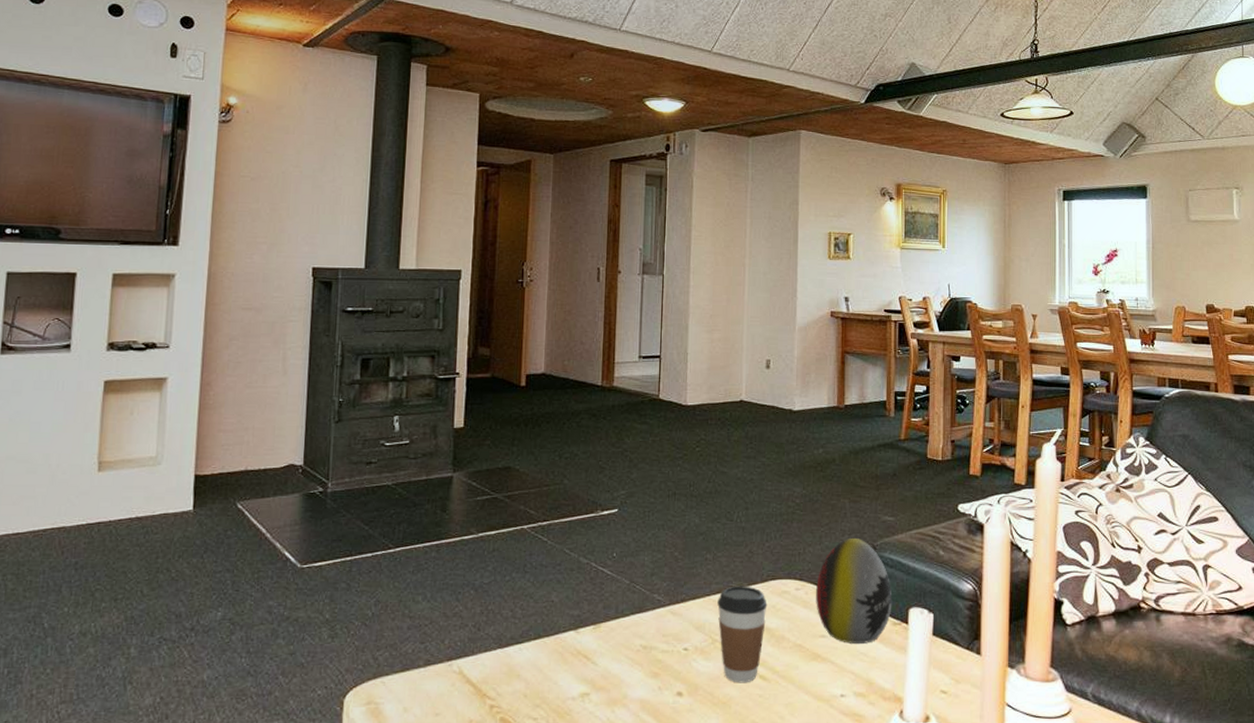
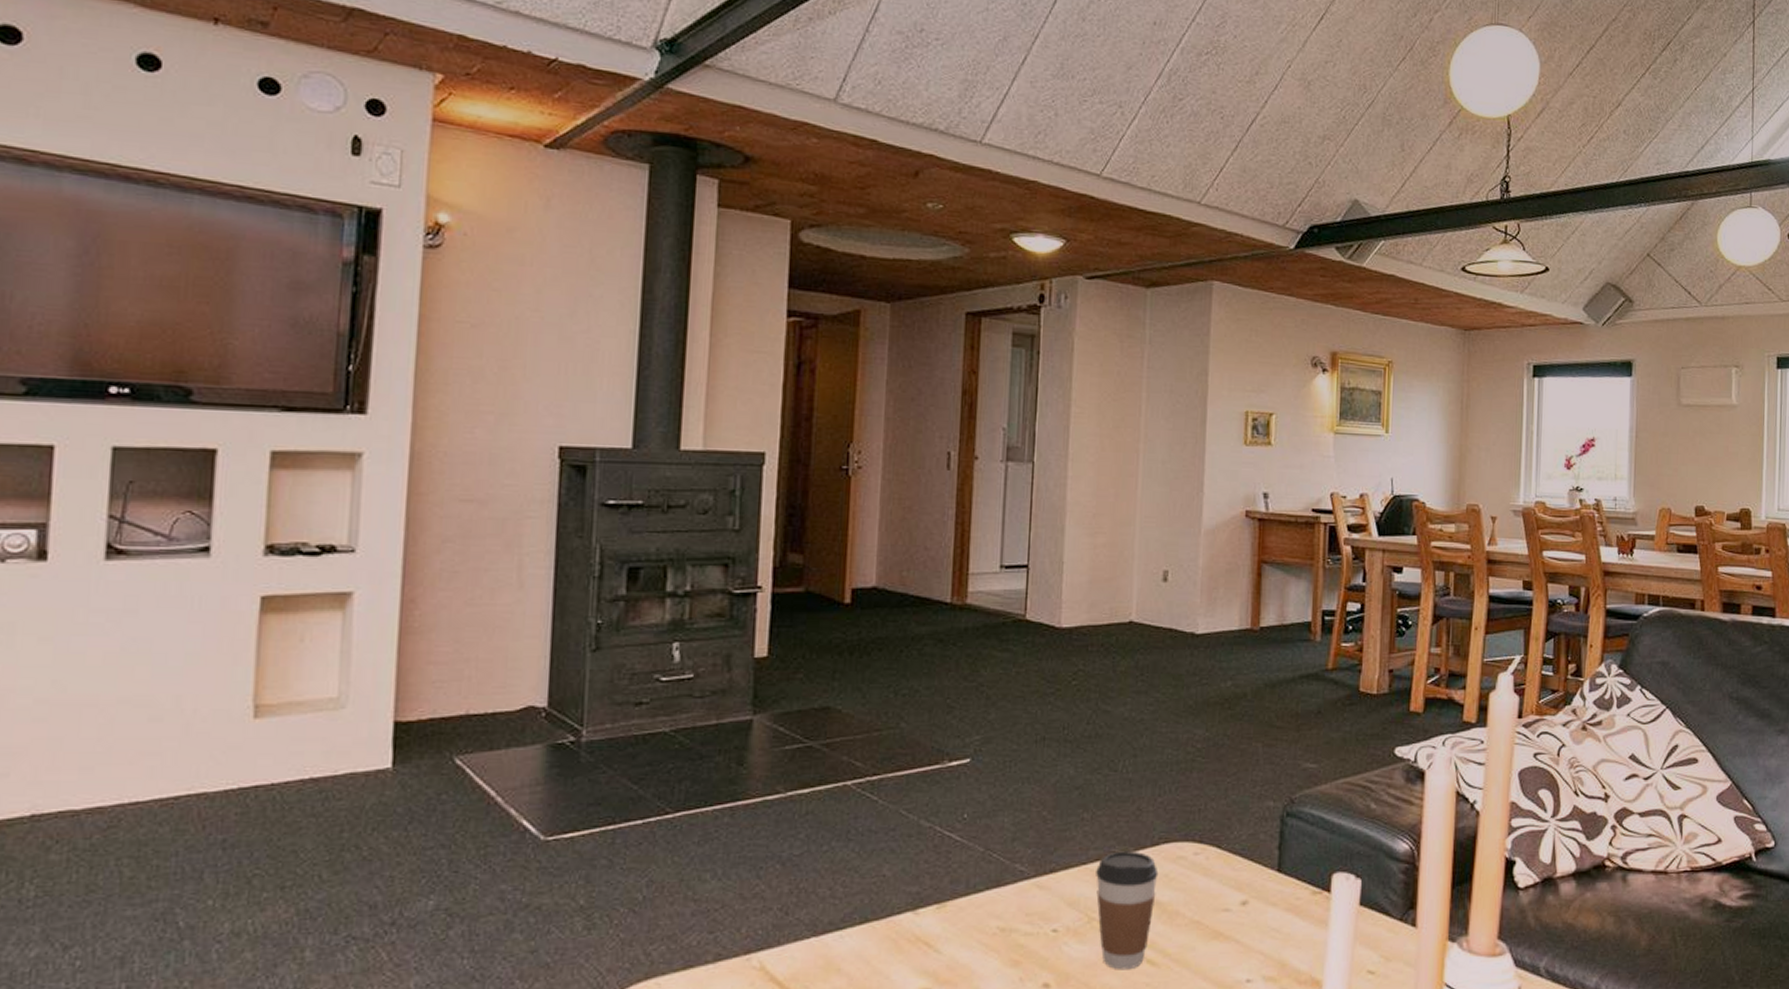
decorative egg: present [816,537,892,643] -> none [1218,789,1312,918]

